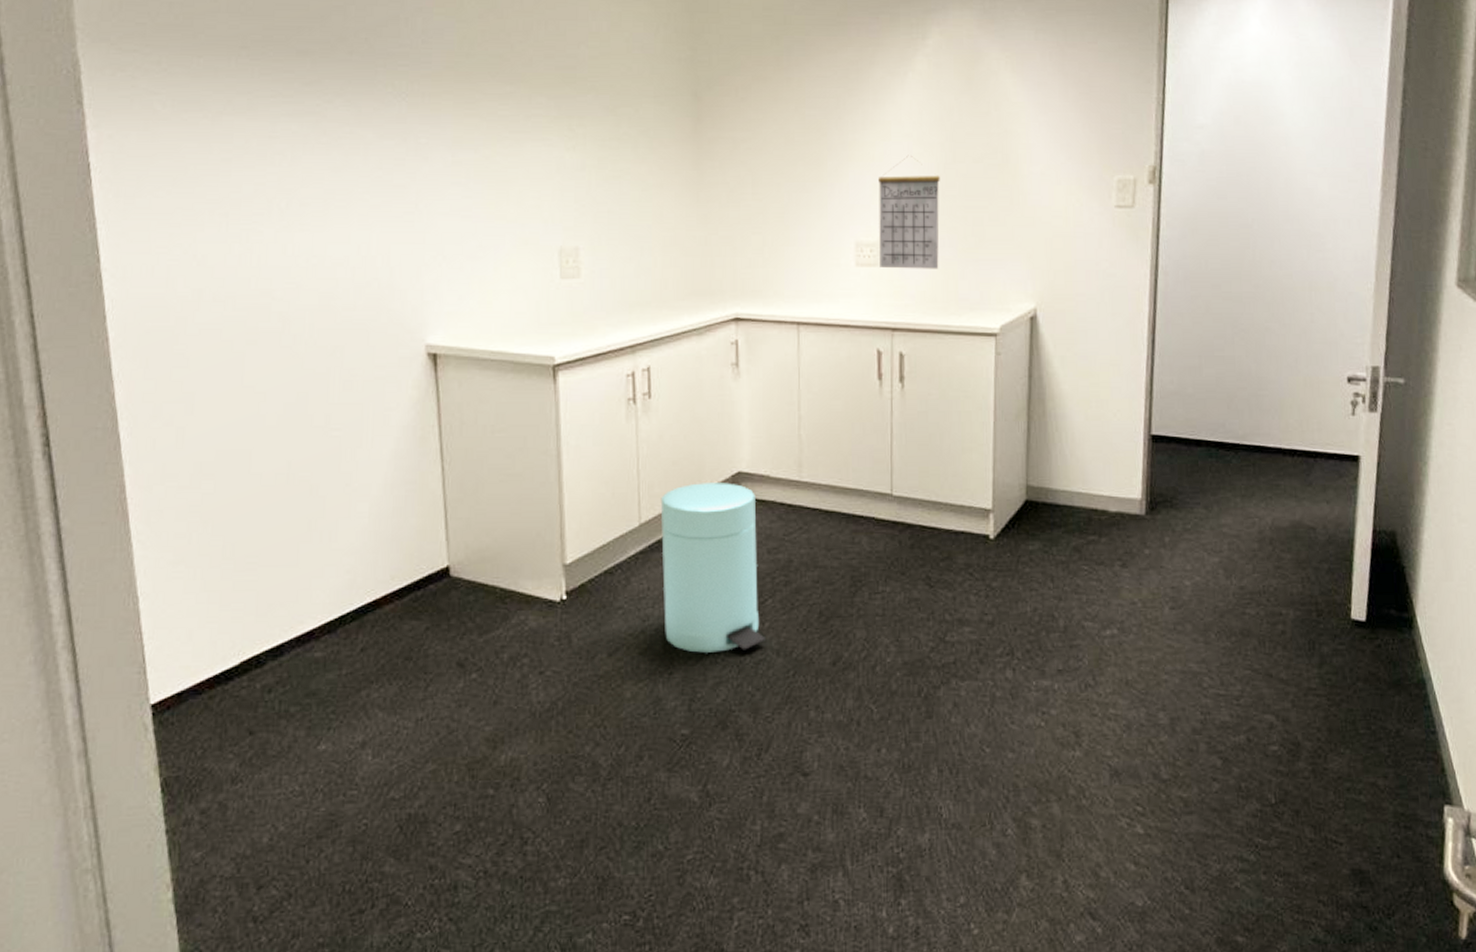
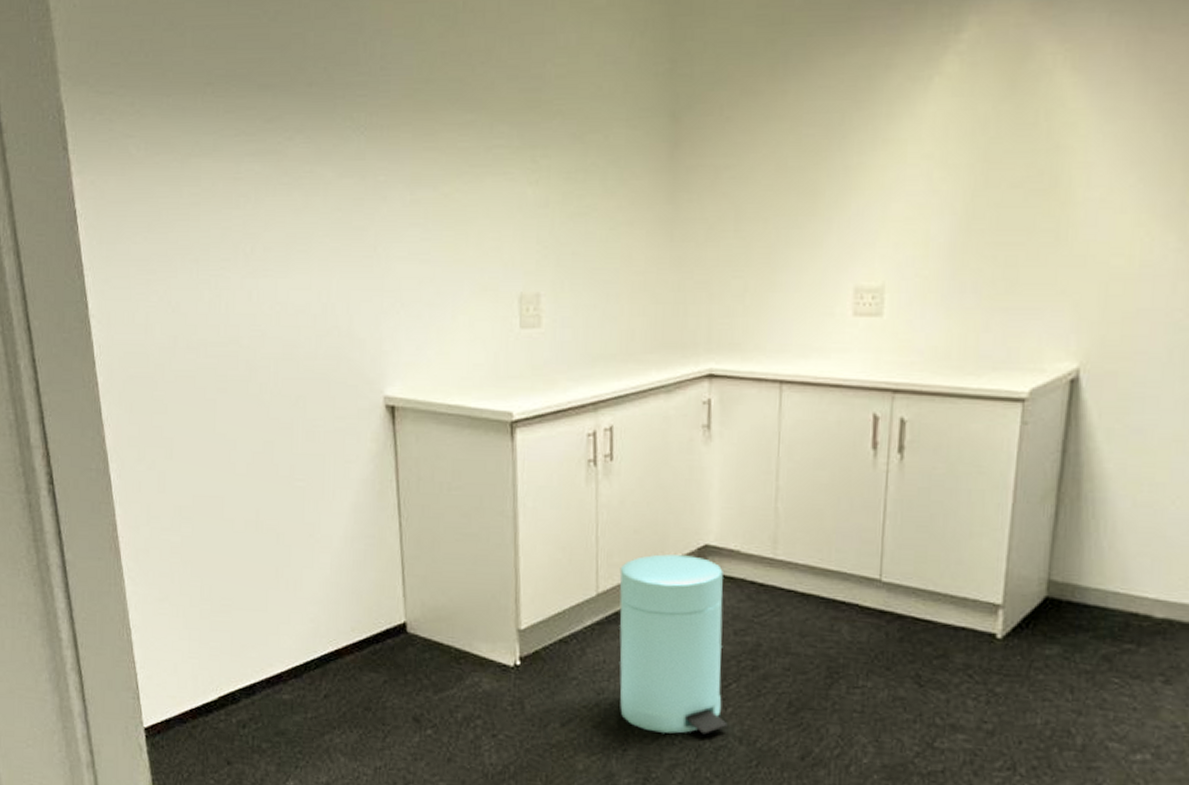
calendar: present [877,155,940,269] -> none [882,180,966,320]

